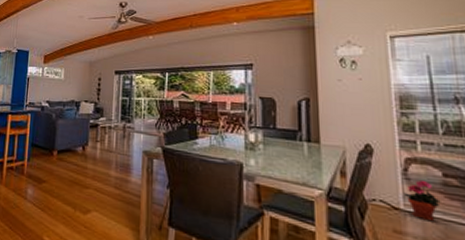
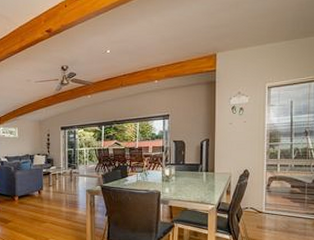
potted plant: present [402,181,441,220] -> none [265,192,288,217]

